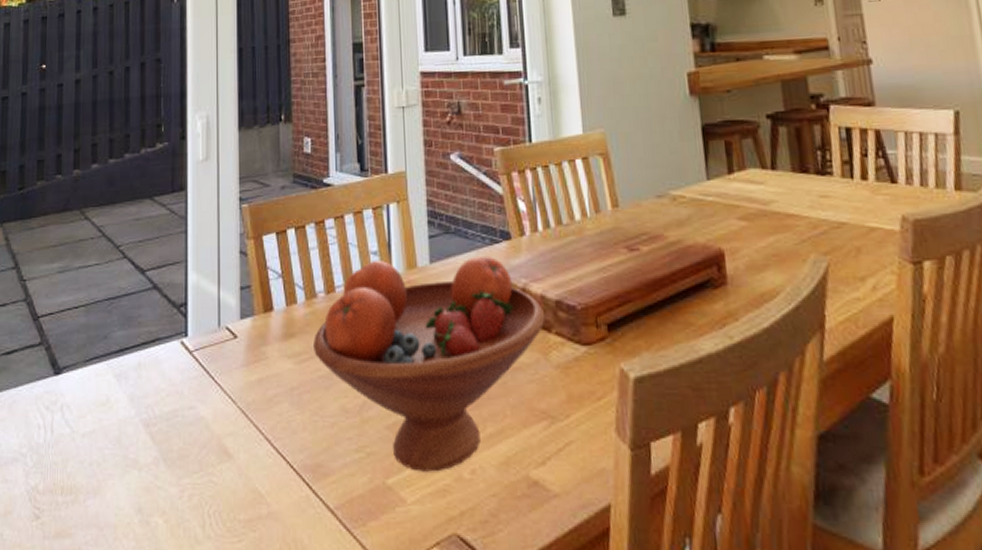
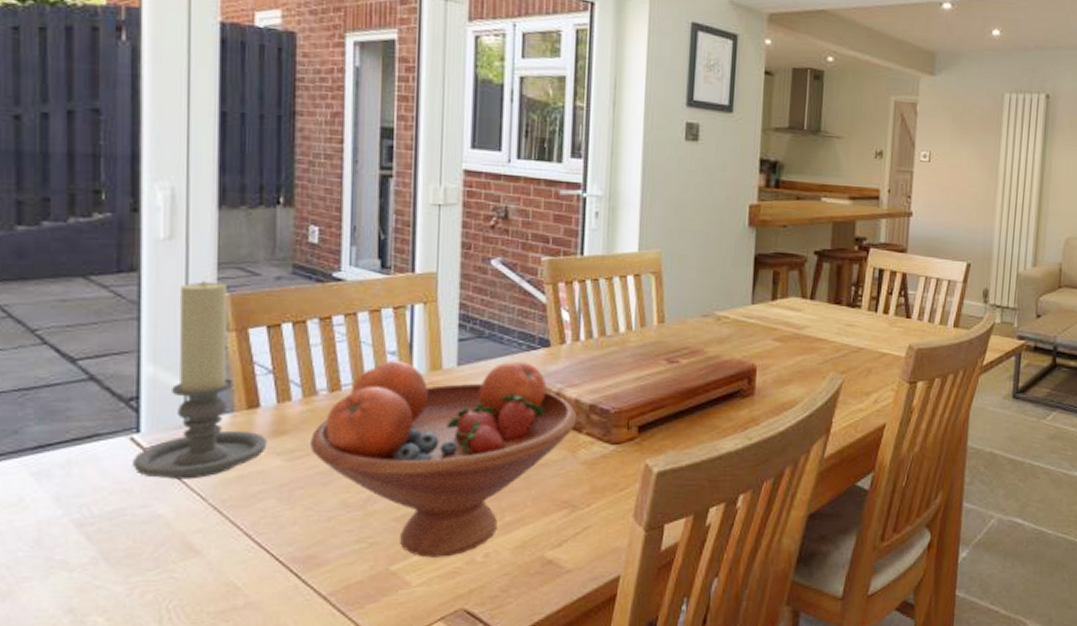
candle holder: none [182,194,280,382] -> present [131,281,268,480]

